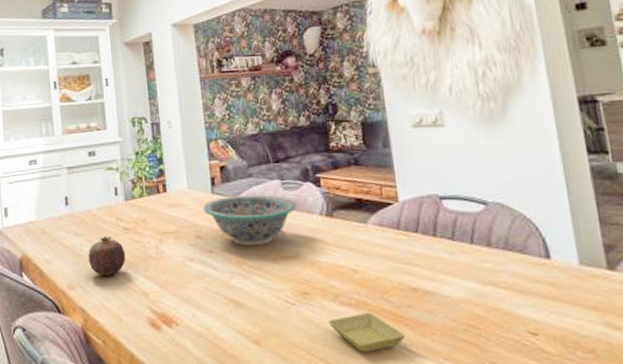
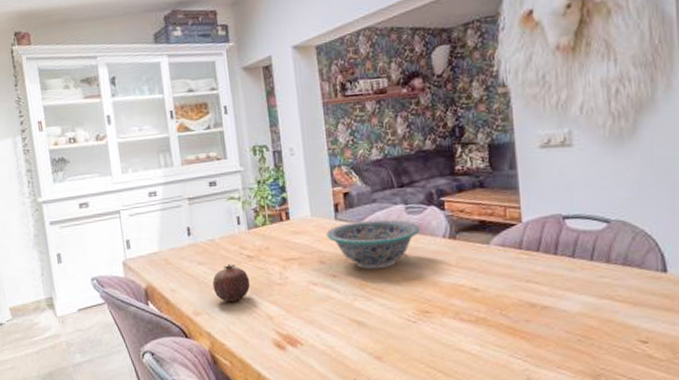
saucer: present [328,313,406,353] -> none [447,328,522,365]

